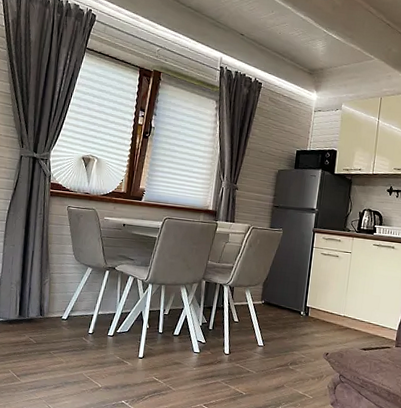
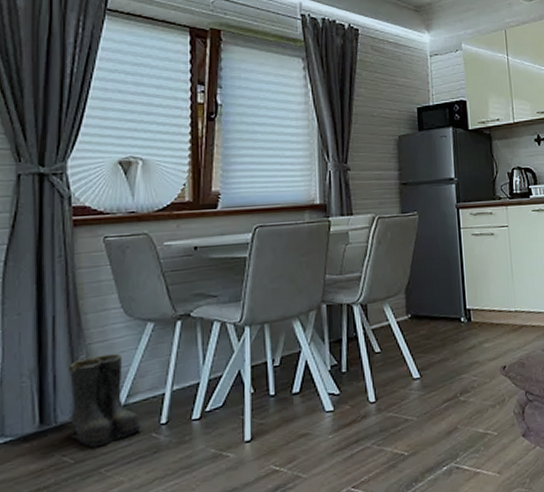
boots: none [36,281,78,338] -> present [68,353,144,448]

